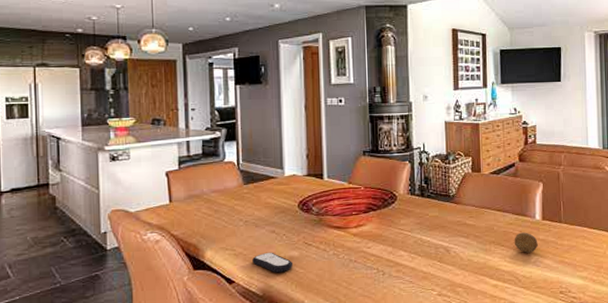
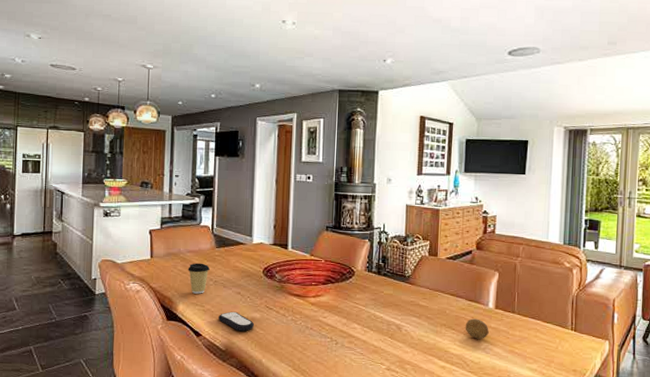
coffee cup: none [213,203,238,237] -> present [188,263,210,294]

